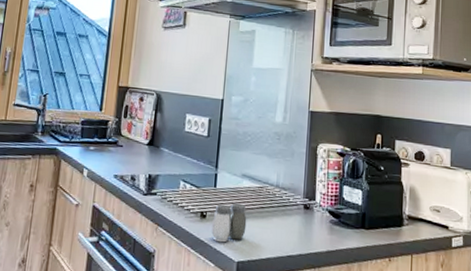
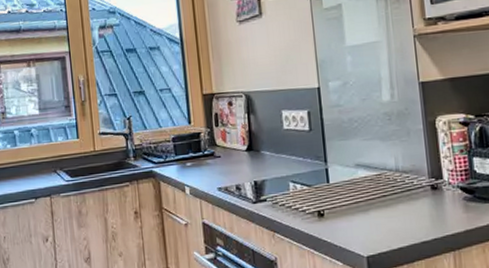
salt and pepper shaker: present [211,203,247,243] -> none [331,195,371,240]

